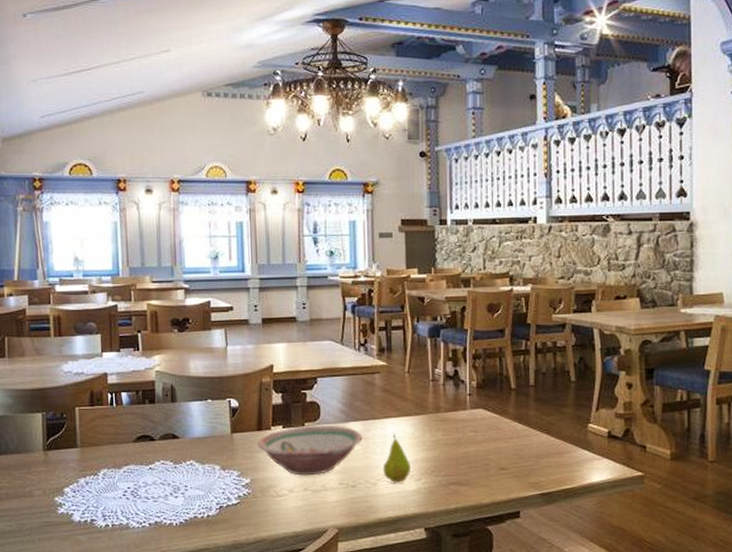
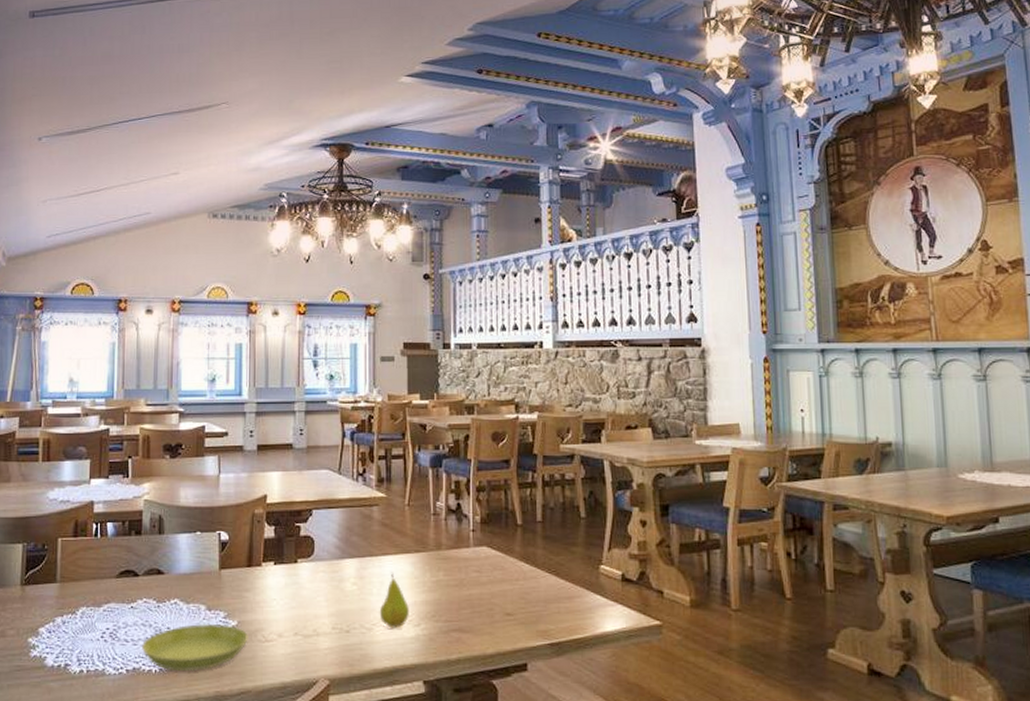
saucer: none [162,481,261,524] -> present [142,623,248,672]
bowl: present [257,425,363,476] -> none [246,561,359,619]

